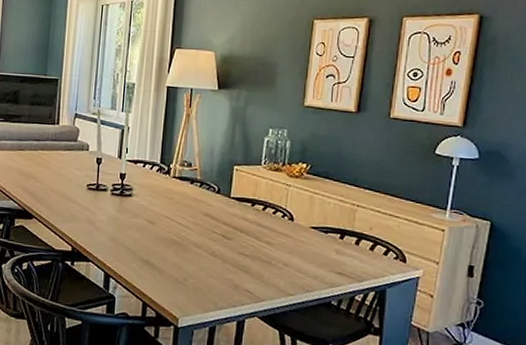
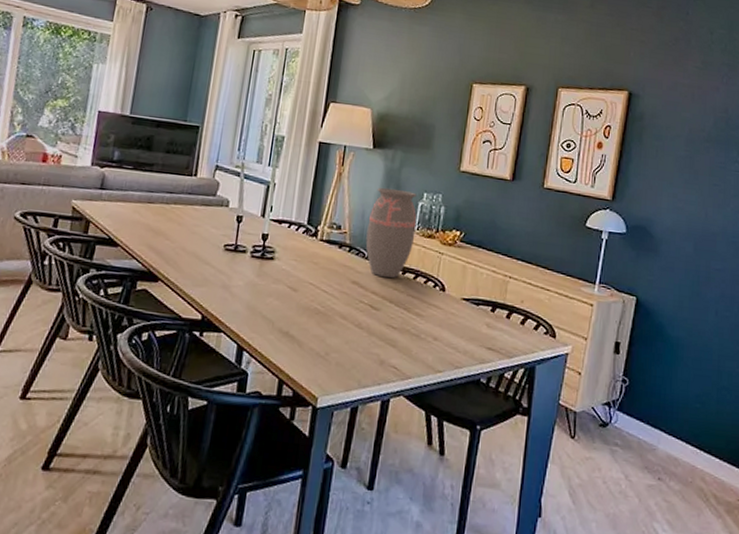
decorative vase: none [215,125,263,210] -> present [365,187,417,278]

